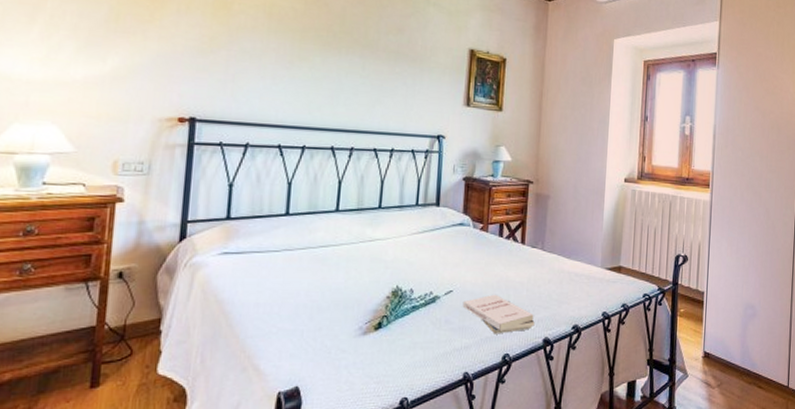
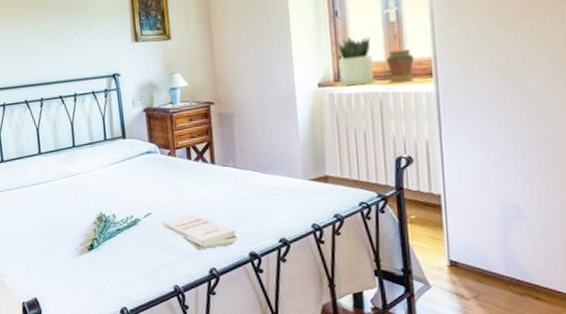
planter: none [639,141,670,186] -> present [337,36,377,87]
decorative vase: none [679,160,699,190] -> present [386,49,415,84]

